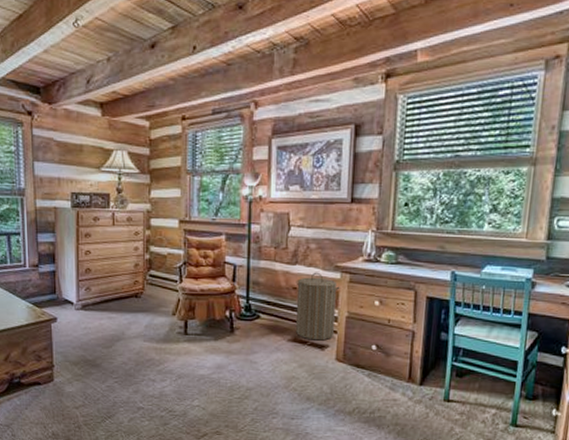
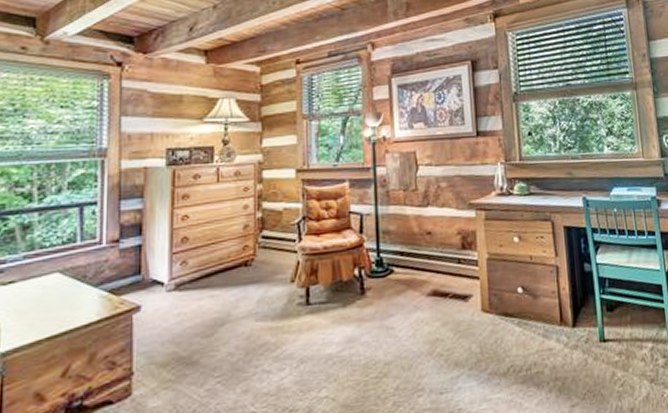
laundry hamper: present [296,272,340,341] -> none [429,212,477,292]

